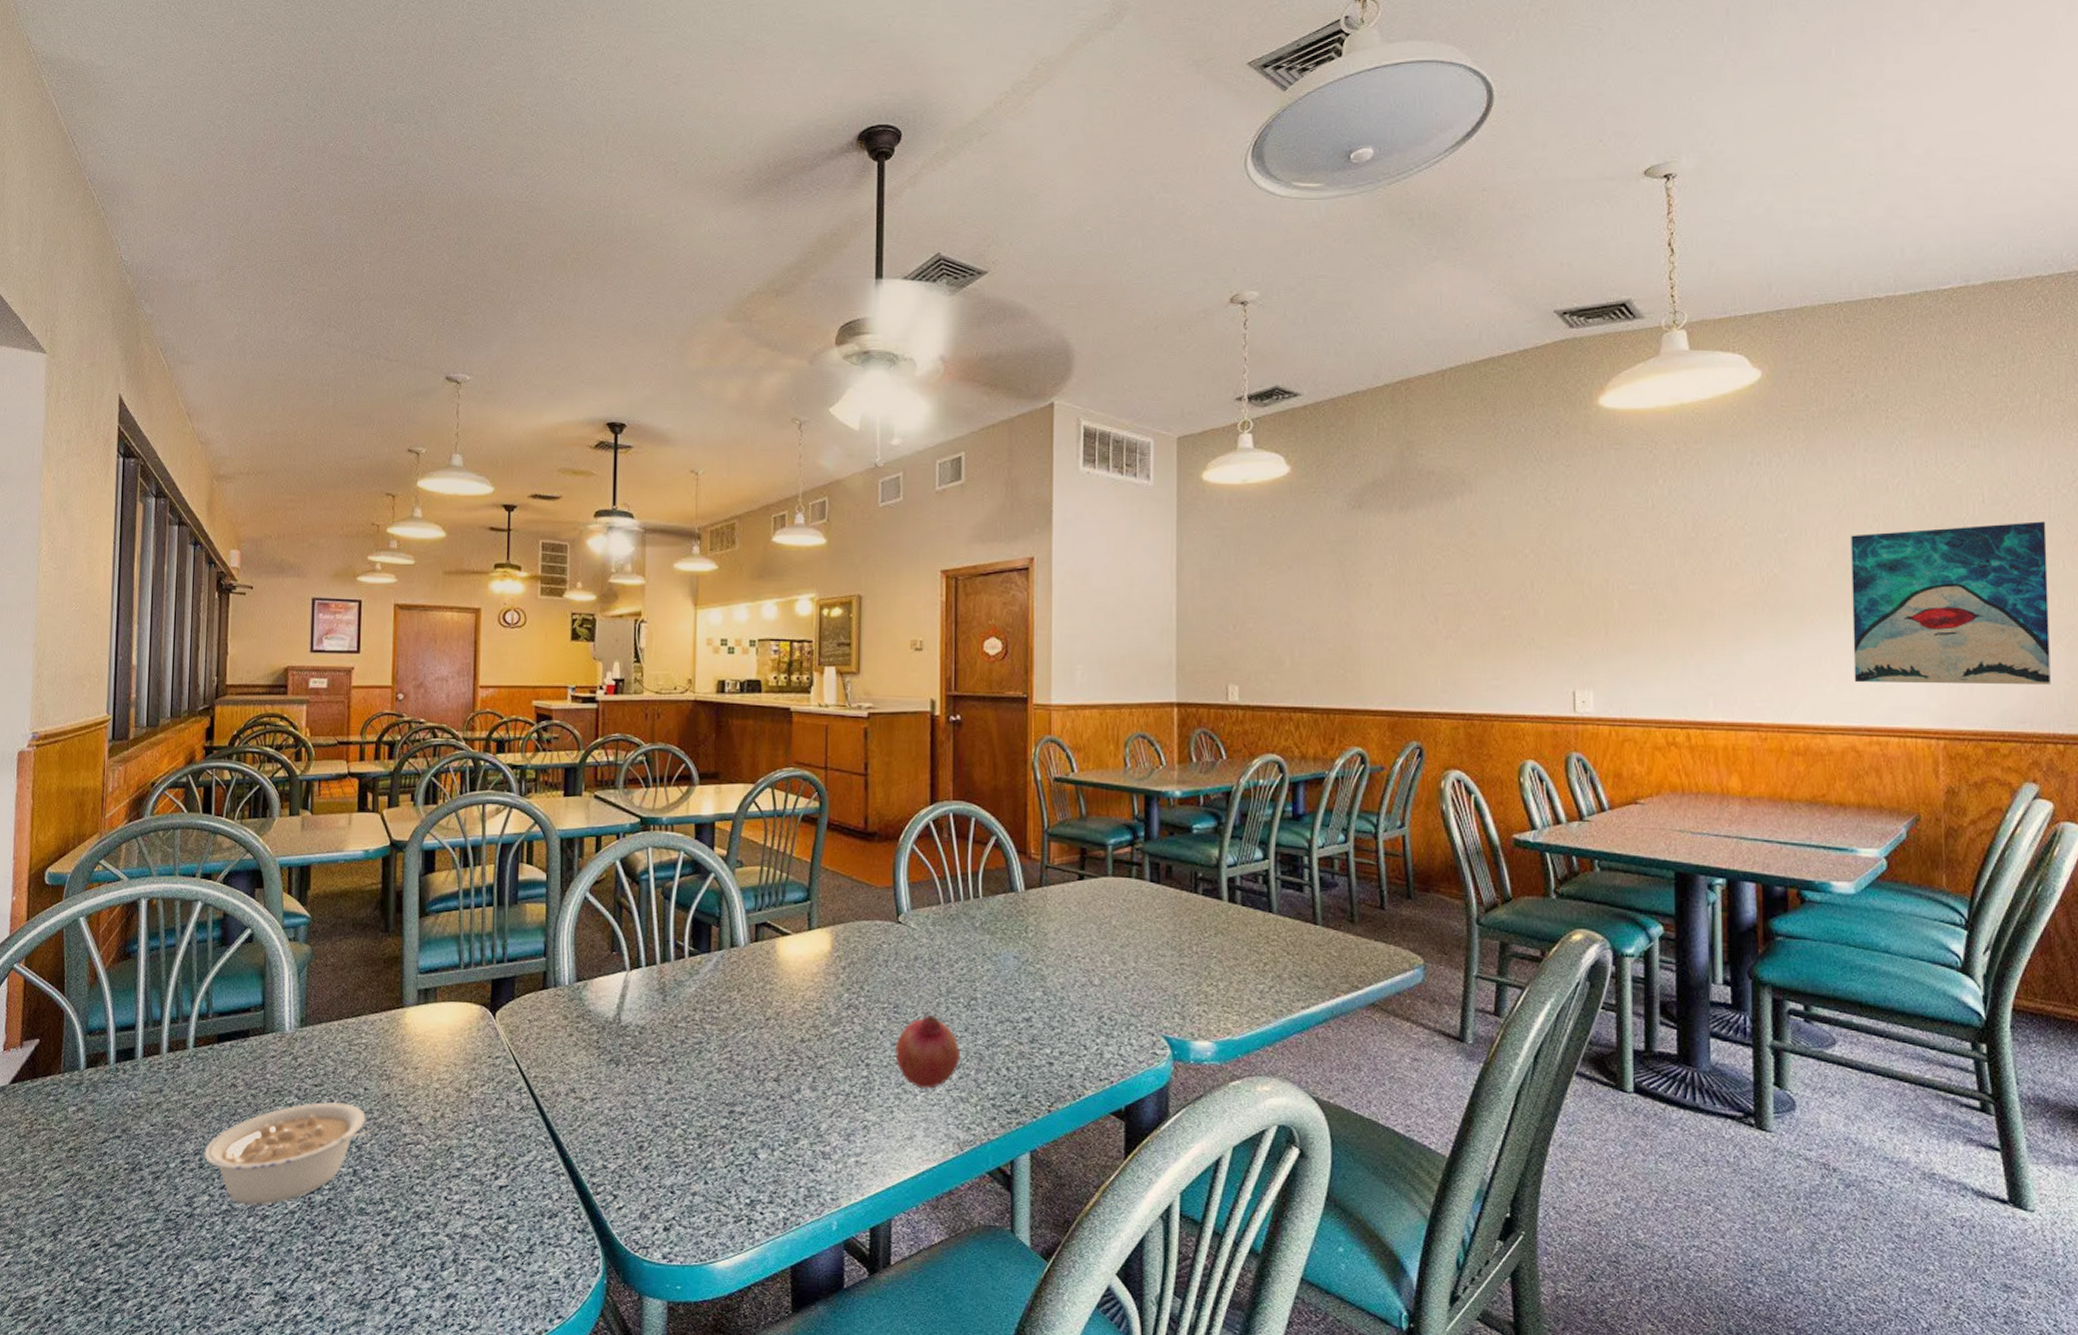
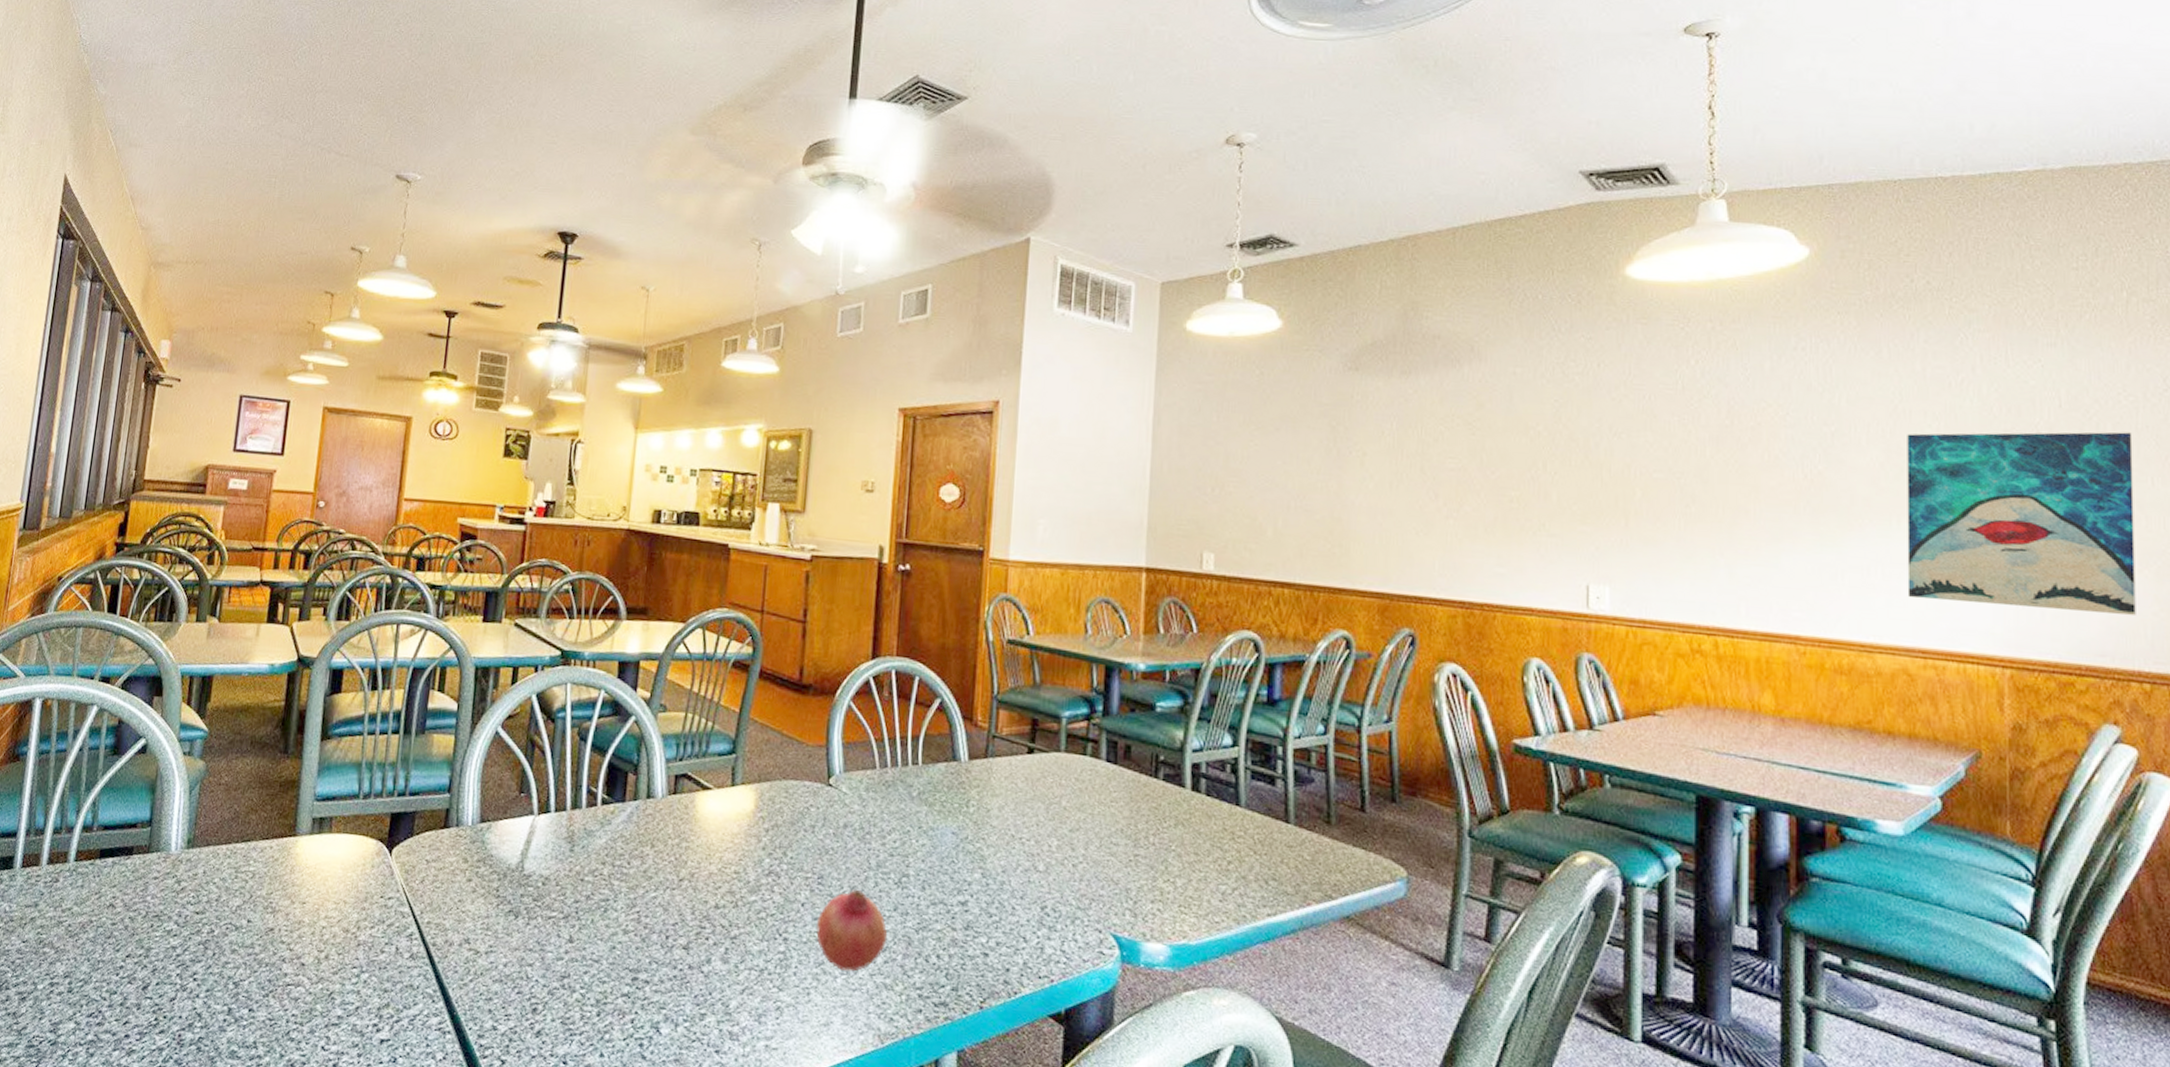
legume: present [204,1102,373,1205] -> none [74,930,253,1038]

